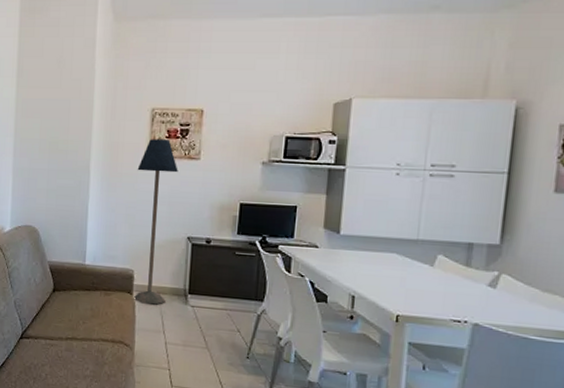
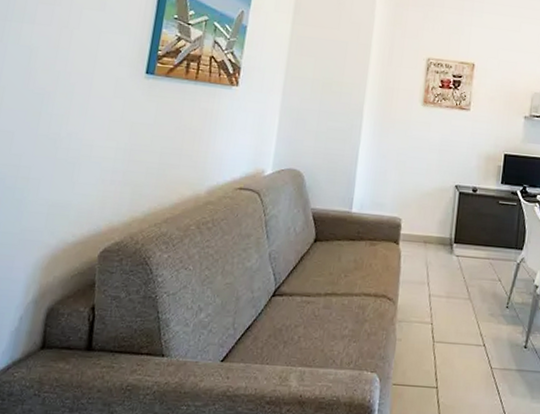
floor lamp: present [133,139,178,305] -> none [399,87,450,255]

